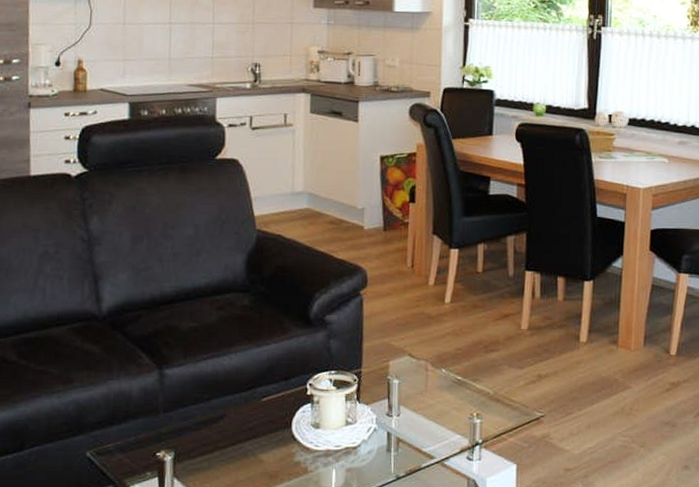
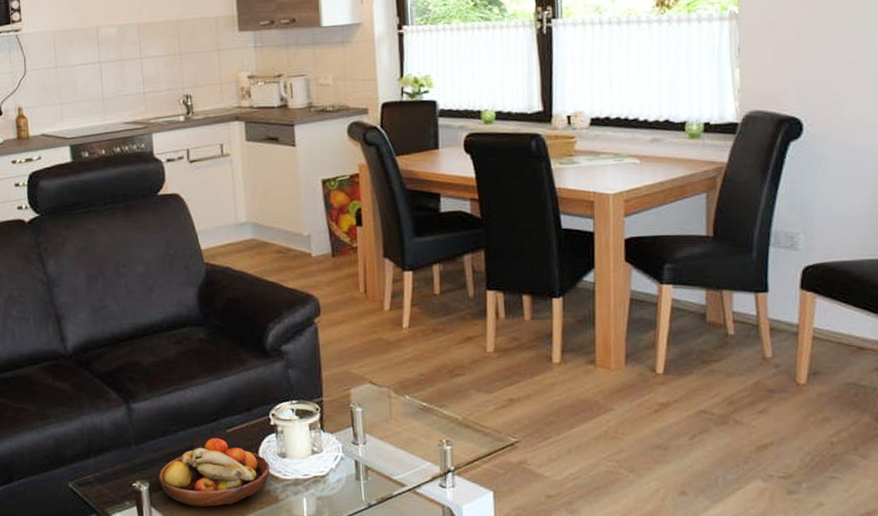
fruit bowl: none [185,406,302,478] -> present [158,437,270,507]

